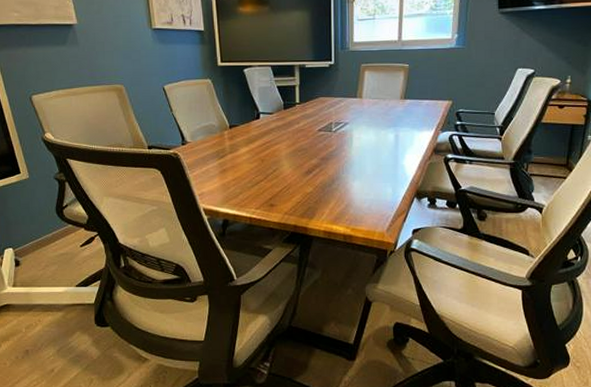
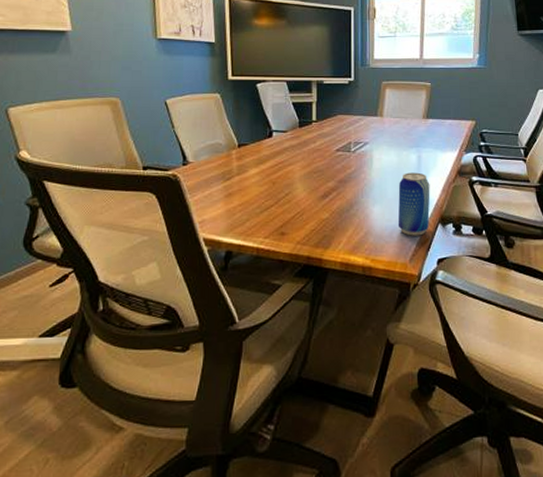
beer can: none [376,150,407,209] -> present [397,172,430,236]

